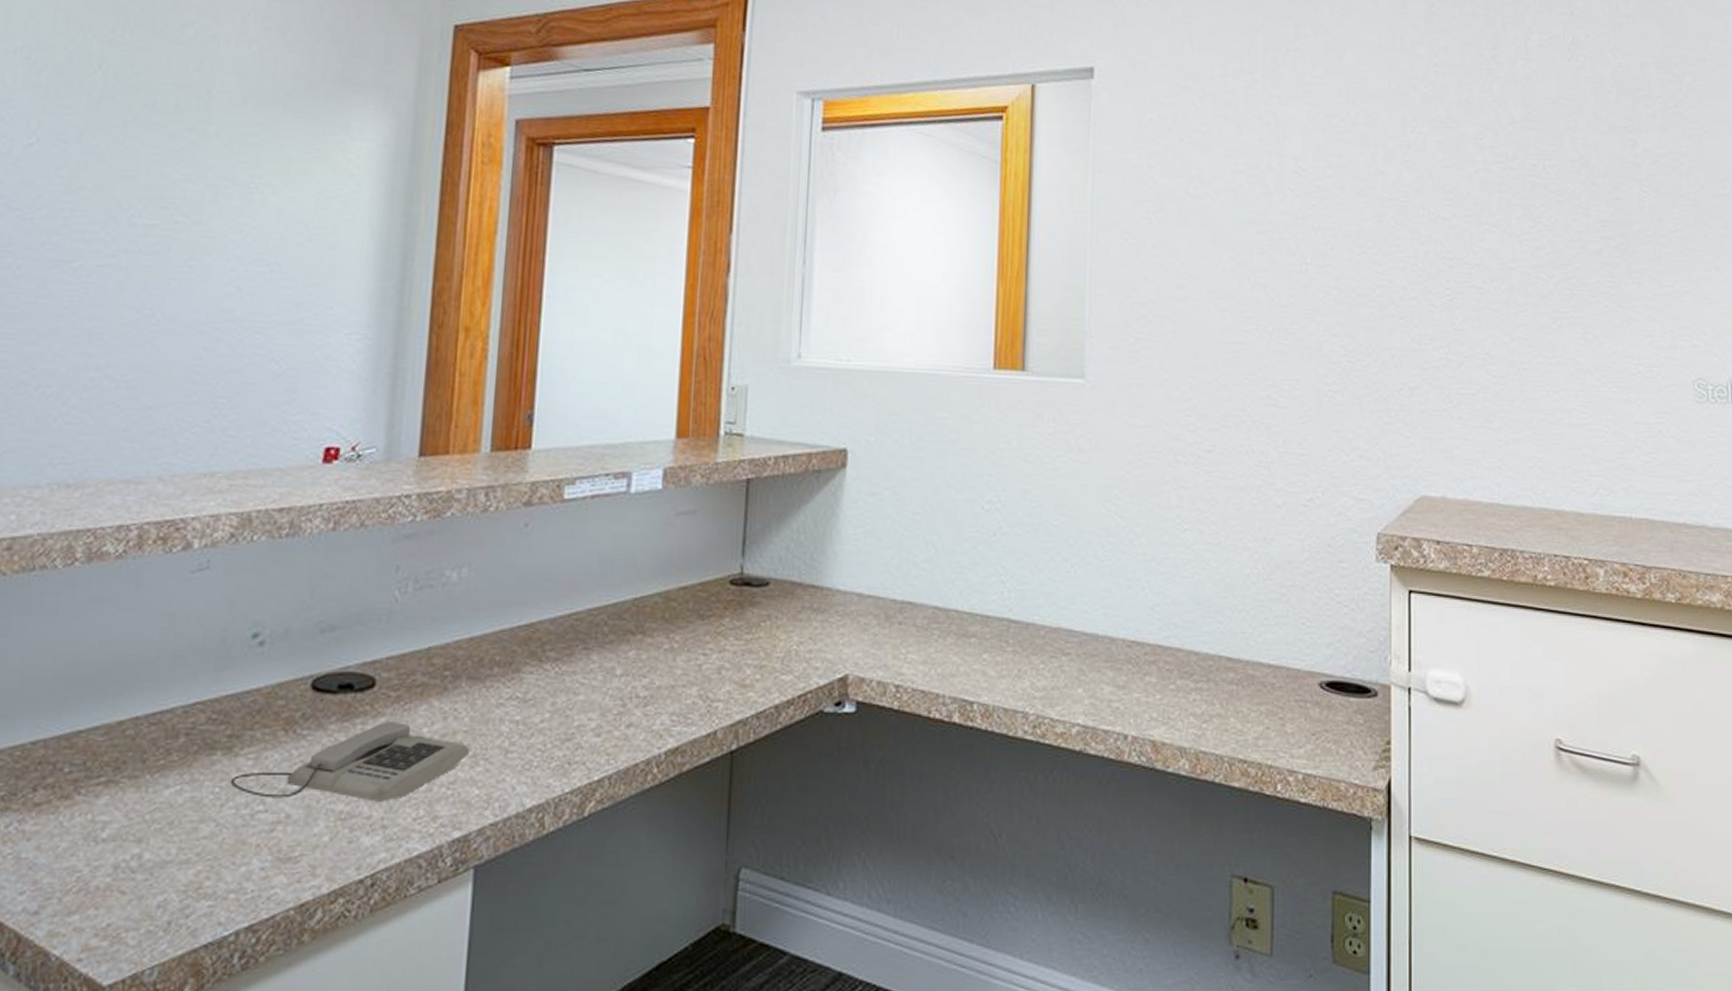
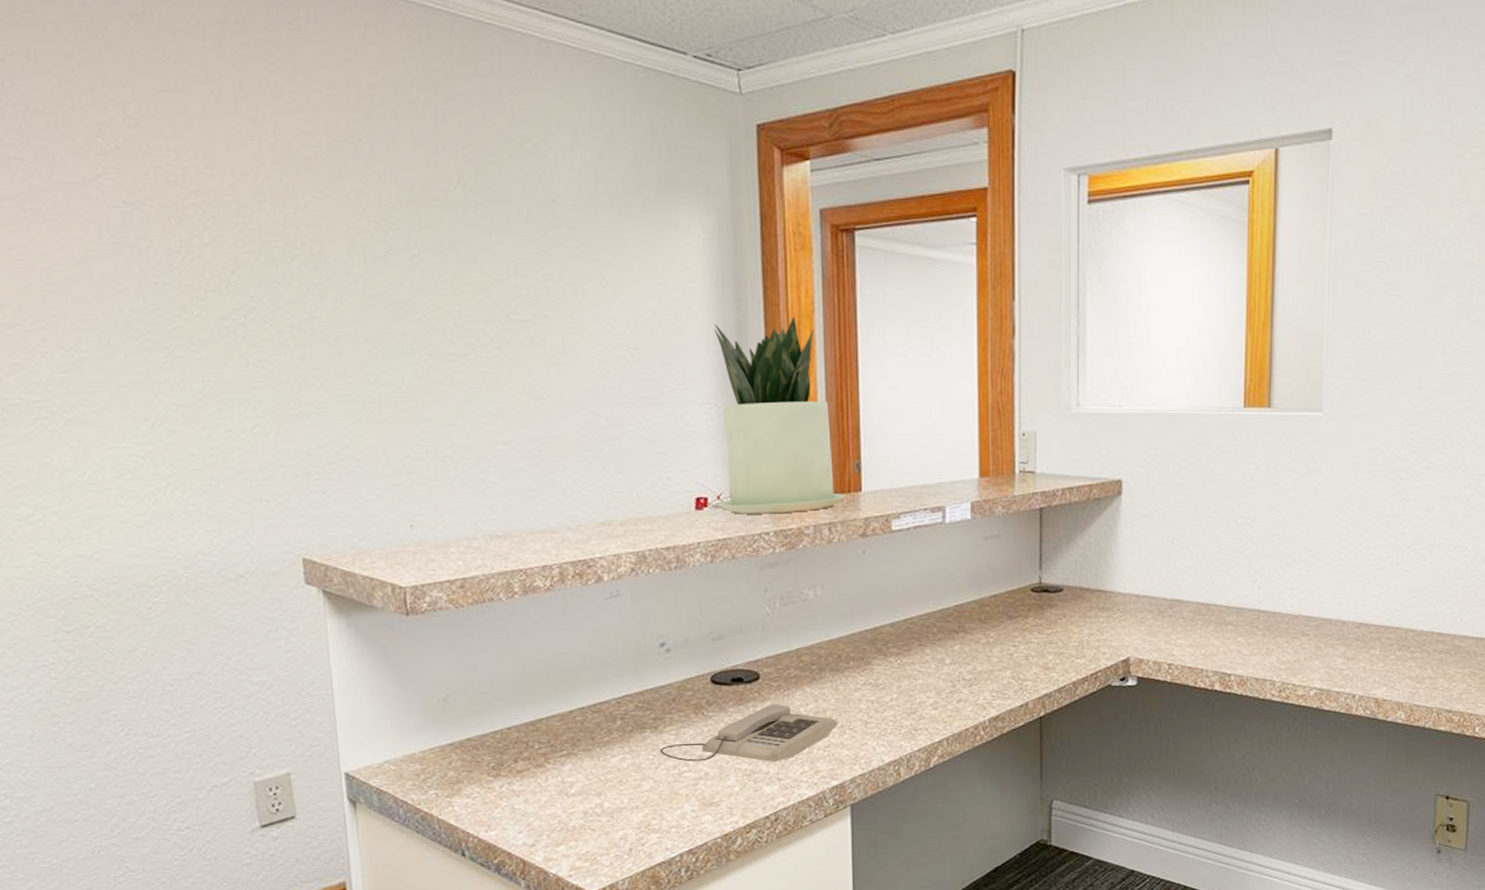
planter: none [351,239,512,472] -> present [714,318,846,514]

